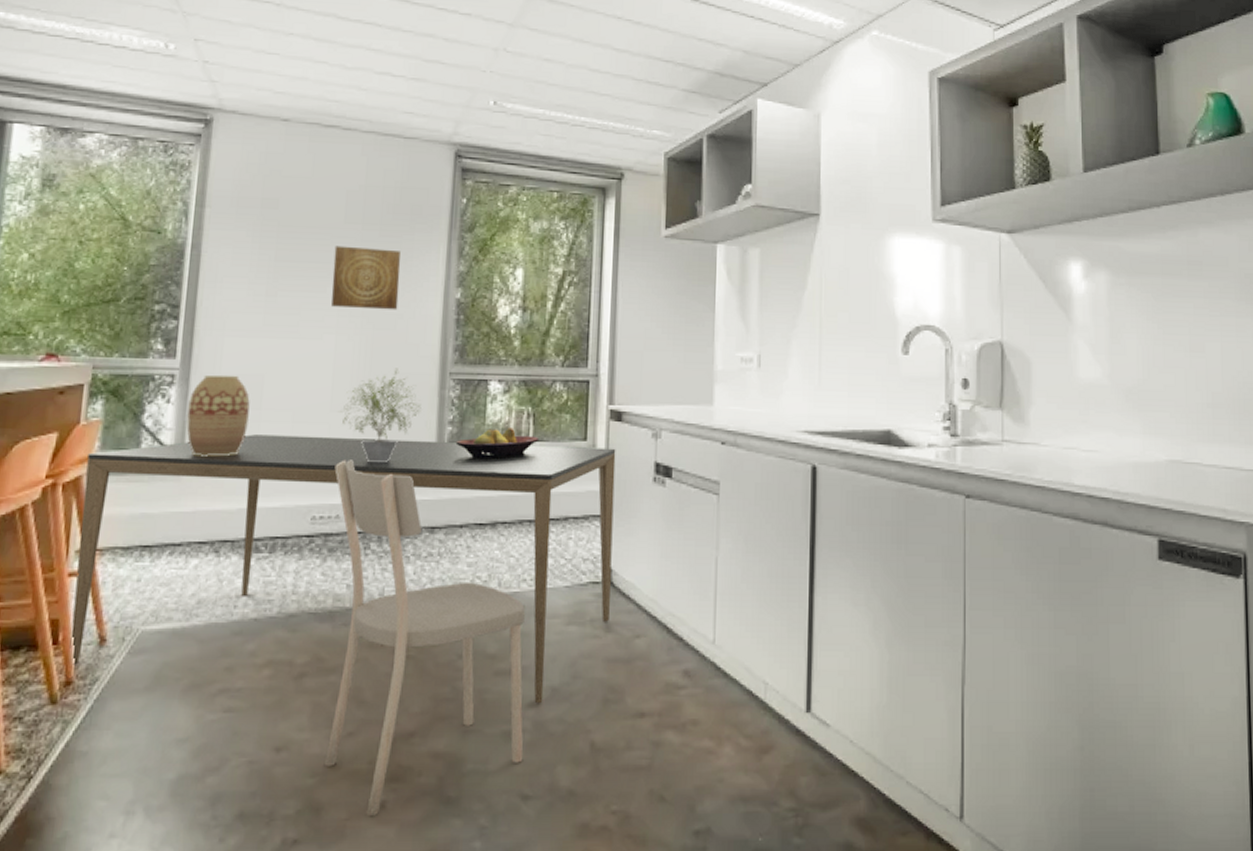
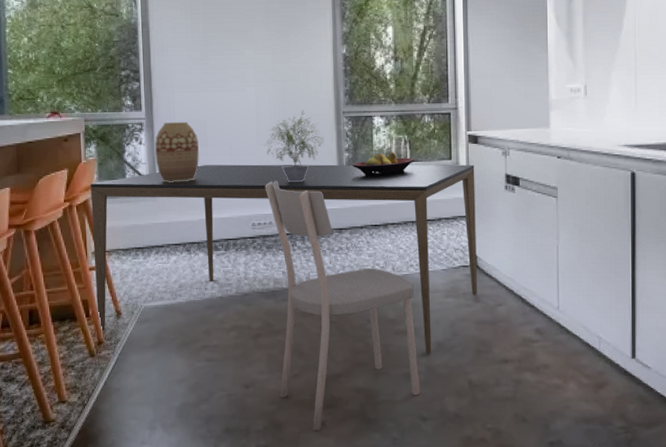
wall art: present [331,245,401,310] -> none [247,17,299,66]

